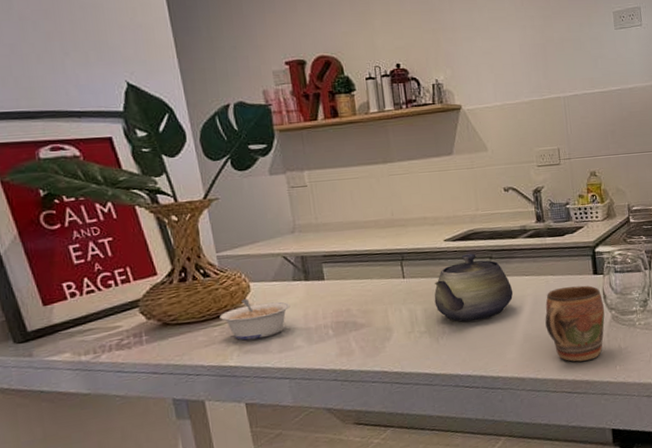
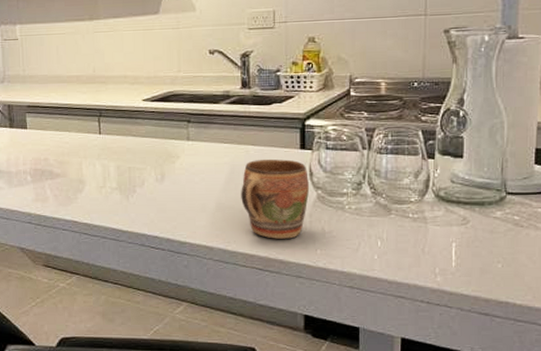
teapot: present [434,253,514,322] -> none [128,115,209,183]

